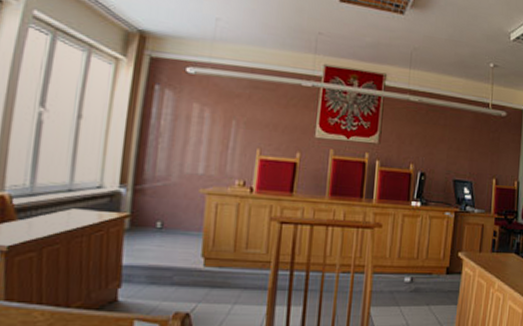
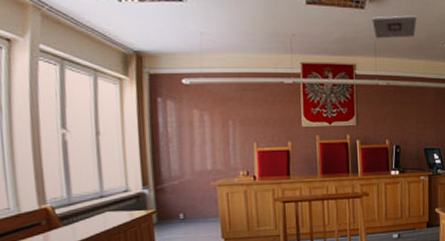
ceiling vent: none [411,24,463,52] -> present [372,15,417,39]

